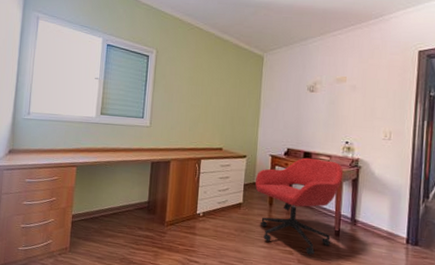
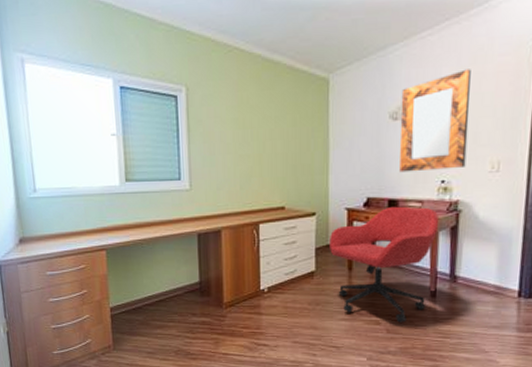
home mirror: none [313,61,370,134] -> present [399,69,471,173]

